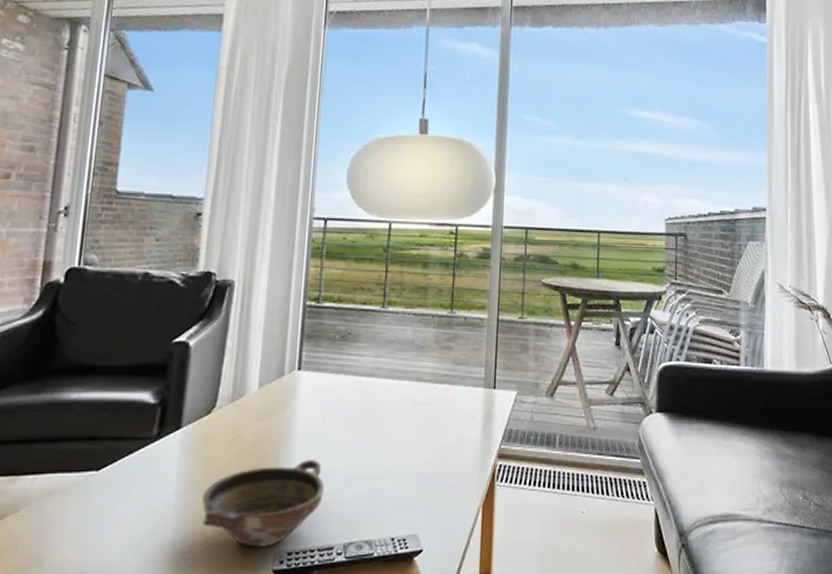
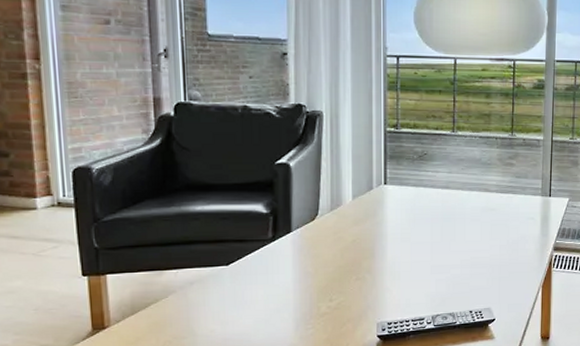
bowl: present [201,460,324,547] -> none [315,254,413,319]

